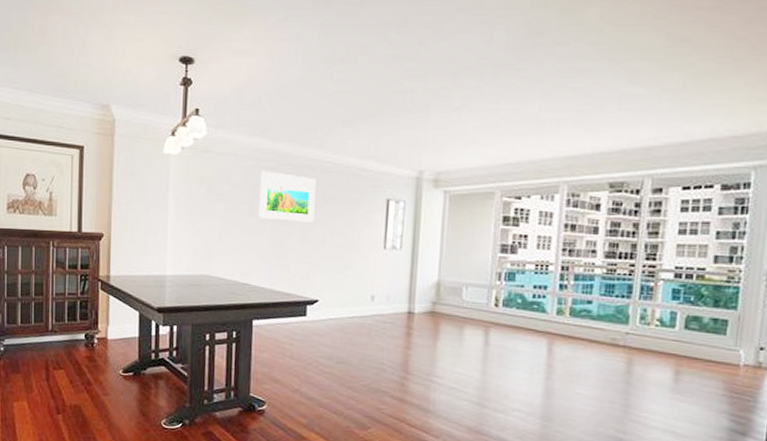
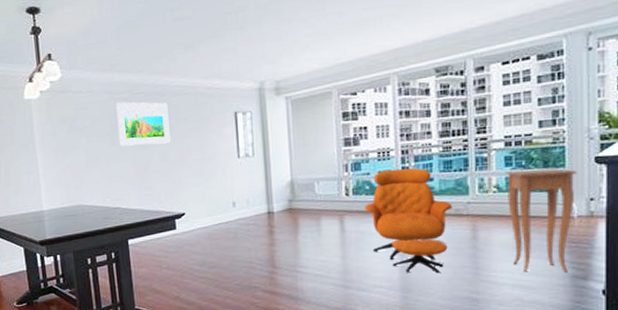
armchair: none [513,284,609,406] -> present [364,168,453,274]
side table: none [667,305,749,425] -> present [506,168,577,273]

